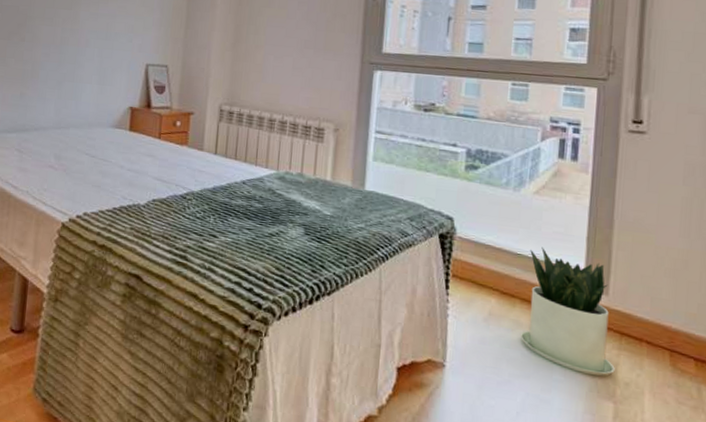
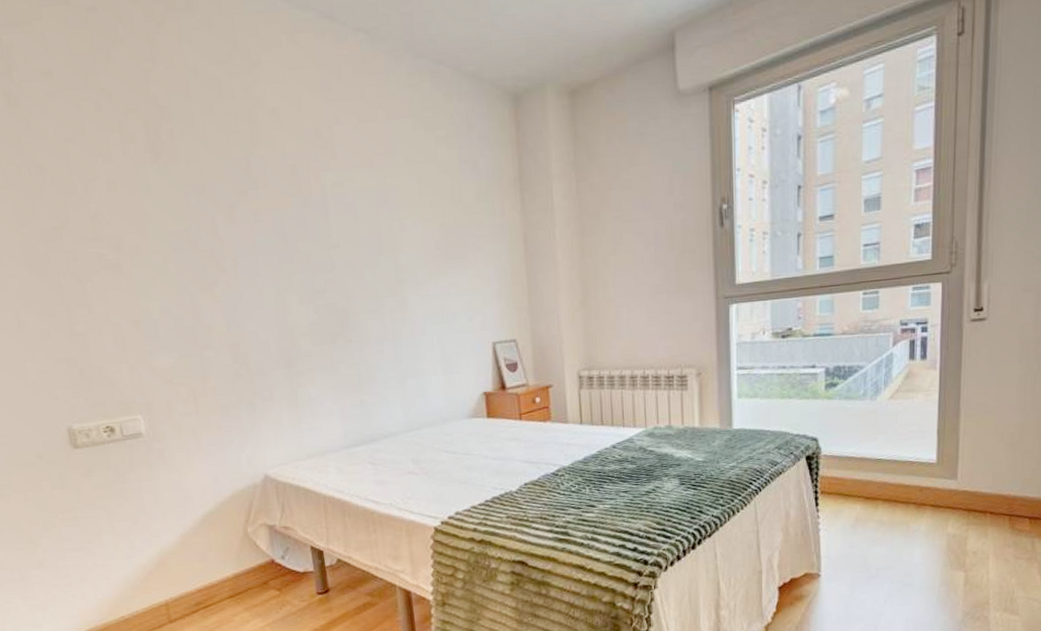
planter: present [519,246,615,376] -> none [883,447,964,553]

